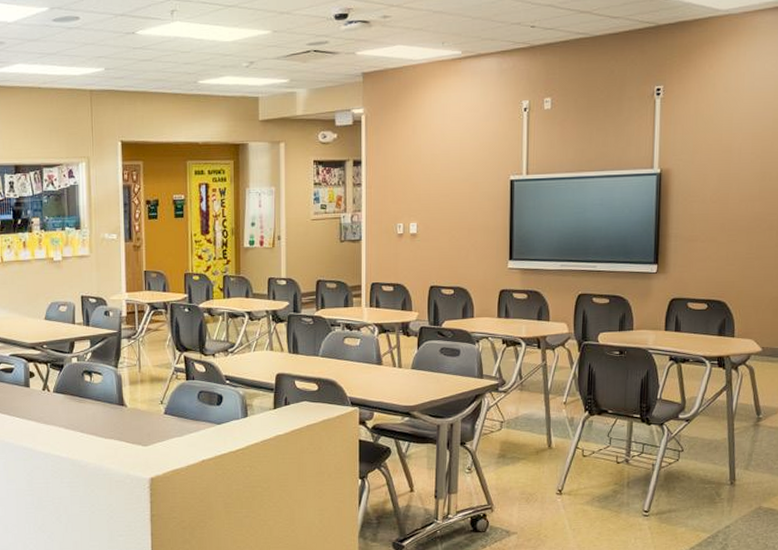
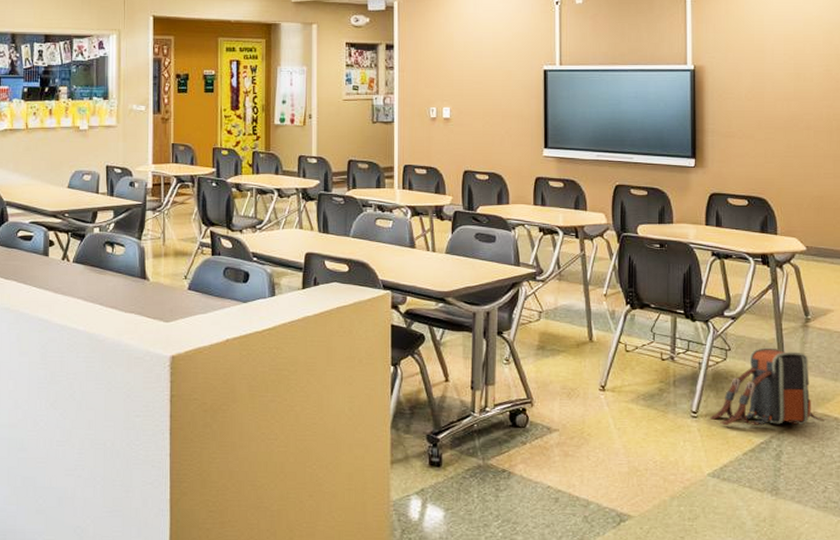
backpack: none [661,447,771,523] -> present [710,347,826,426]

